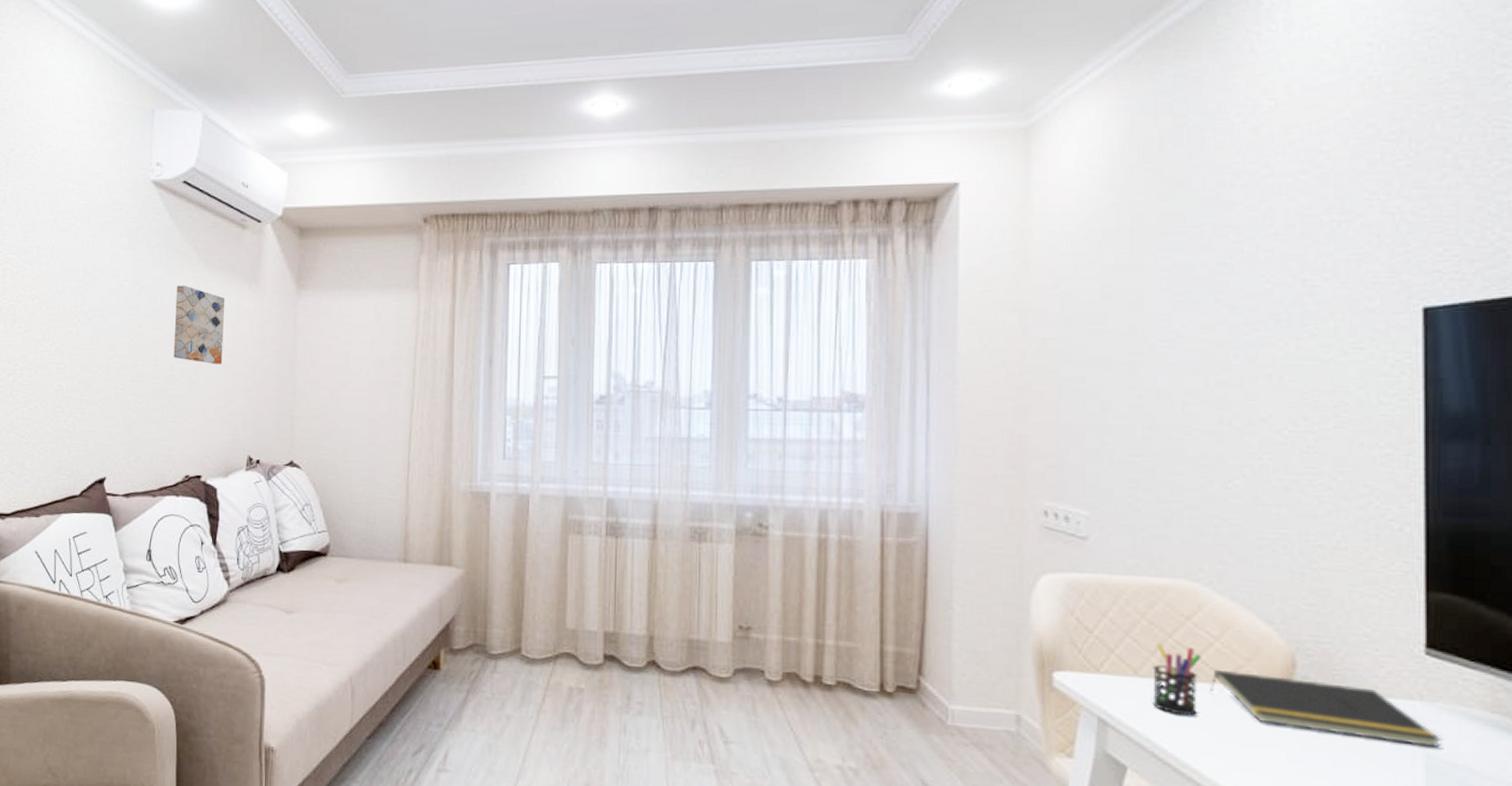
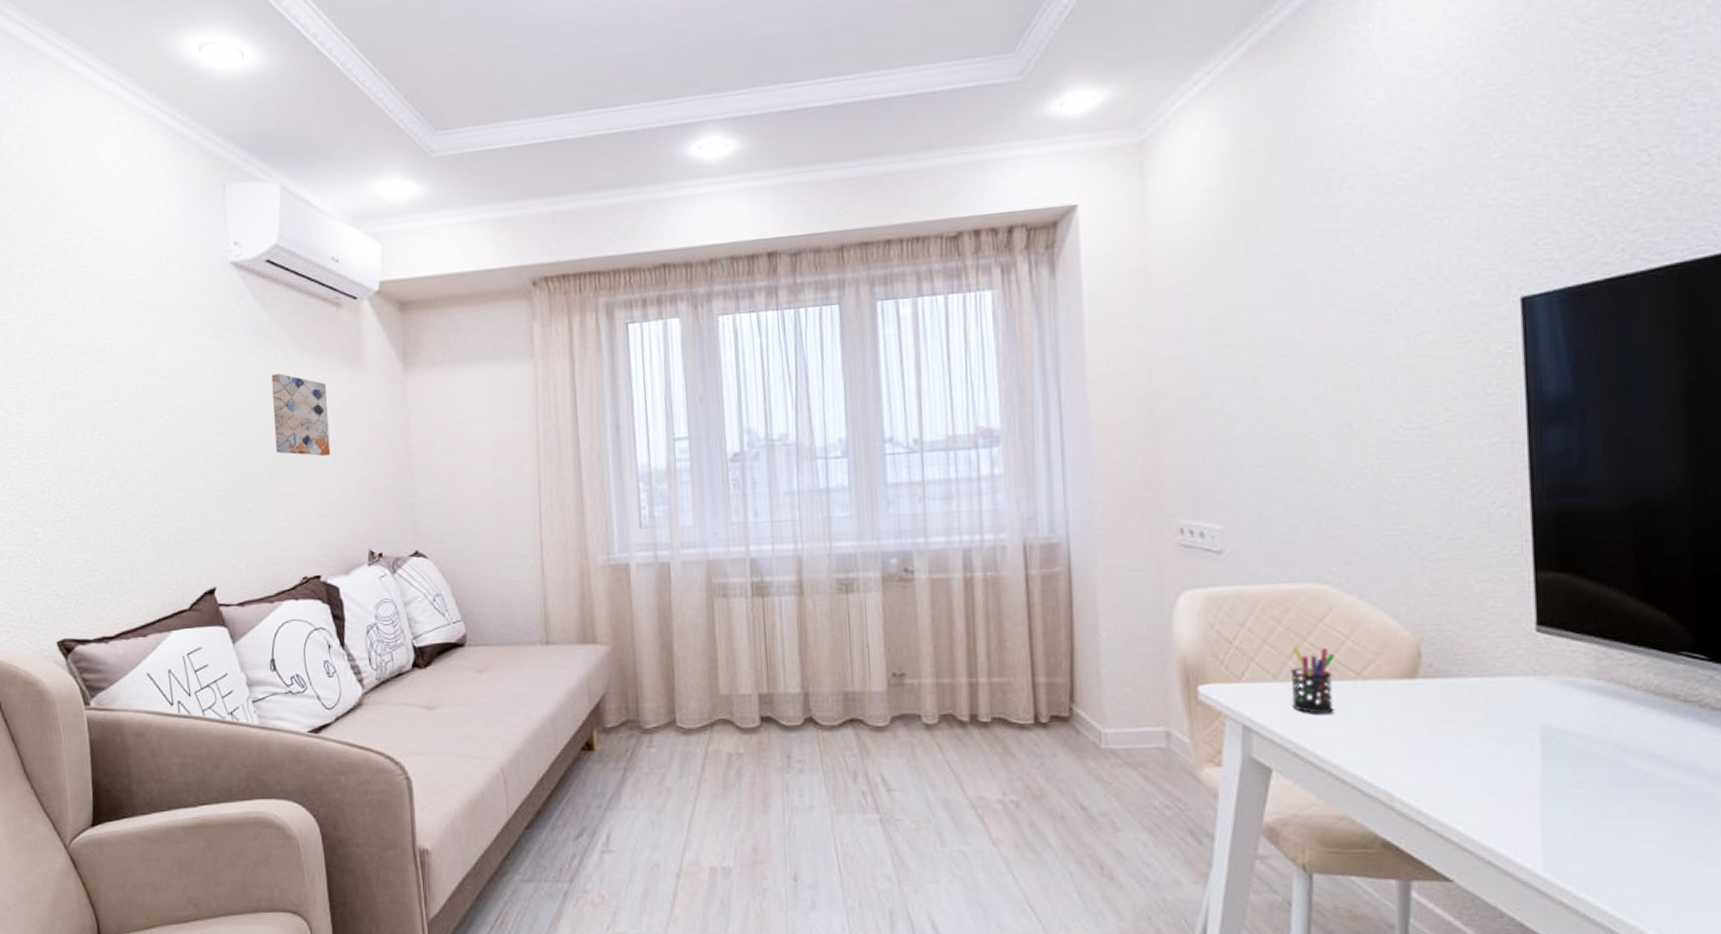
notepad: present [1210,669,1442,748] -> none [1344,665,1554,719]

